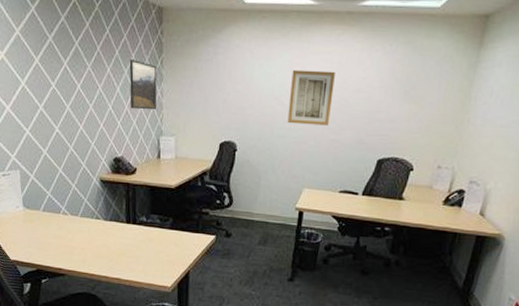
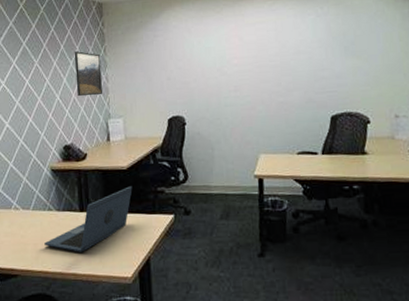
laptop: none [91,204,179,260] -> present [44,186,133,252]
wall art: present [287,69,335,126] -> none [230,38,275,92]

